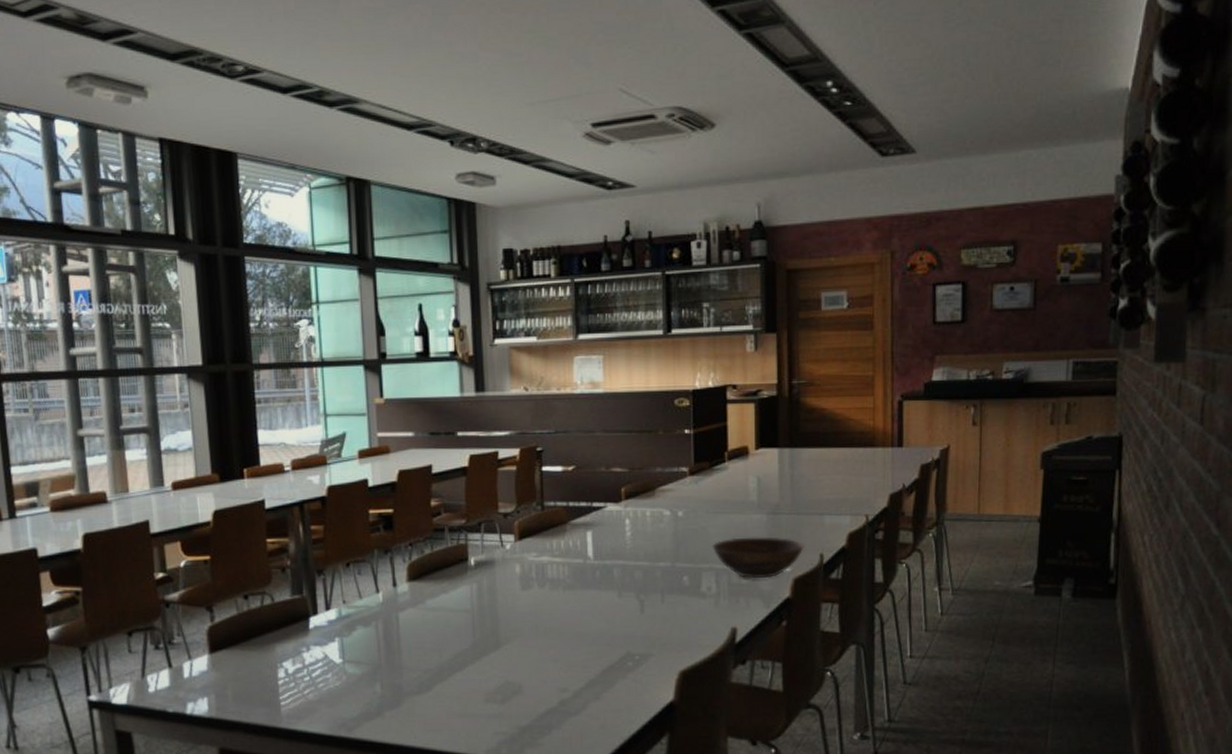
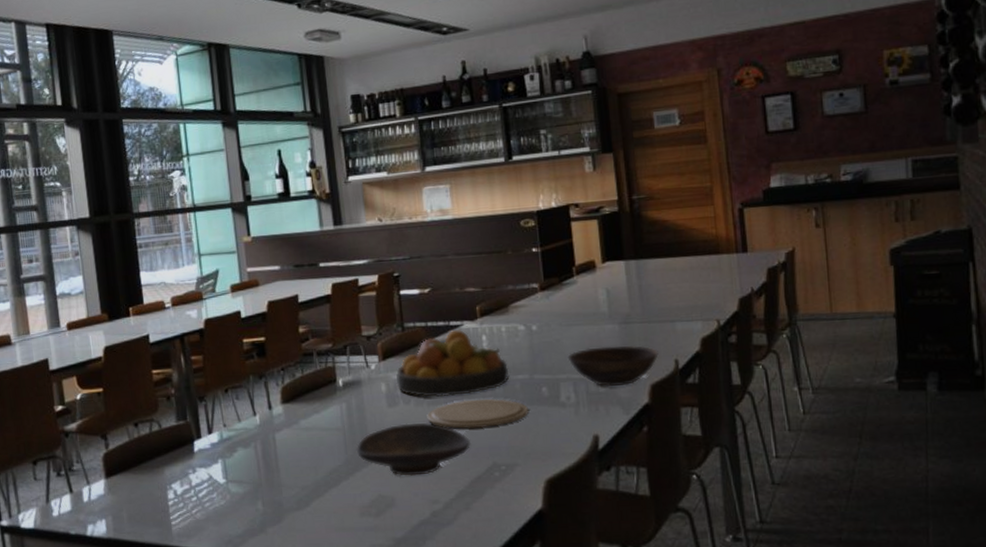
decorative bowl: none [484,607,606,663] -> present [356,422,472,476]
fruit bowl: none [531,512,651,581] -> present [396,330,509,397]
plate: none [562,585,667,617] -> present [427,399,529,429]

